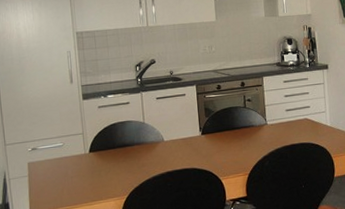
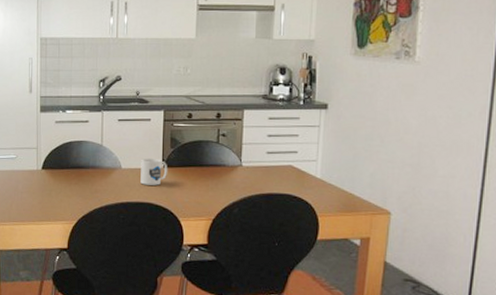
mug: none [181,127,205,153] -> present [140,157,167,185]

